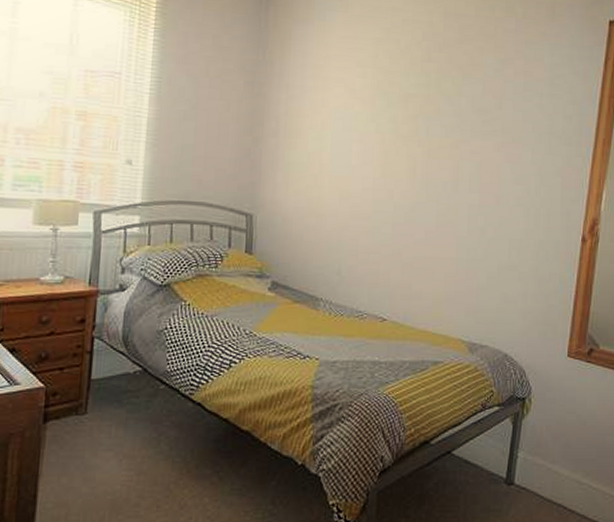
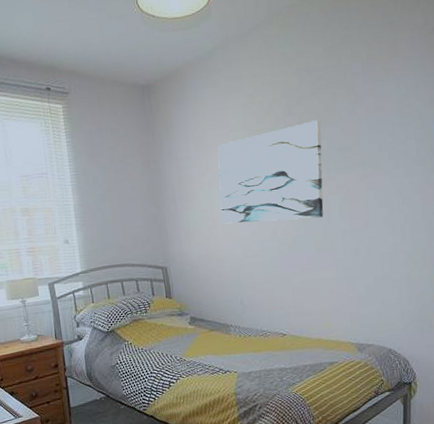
wall art: none [330,72,462,186] -> present [217,120,324,224]

